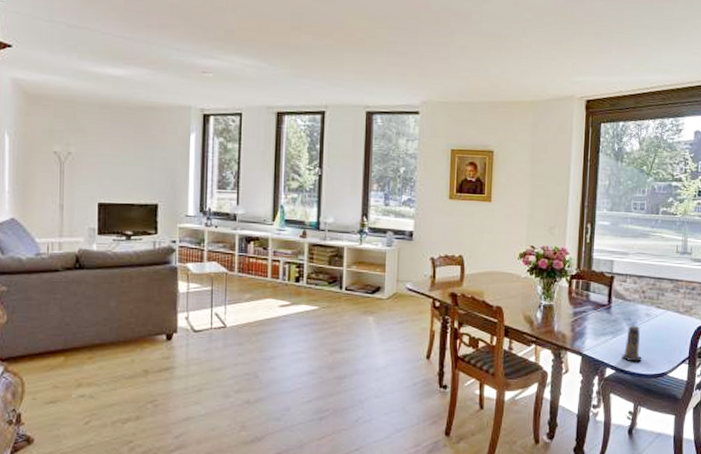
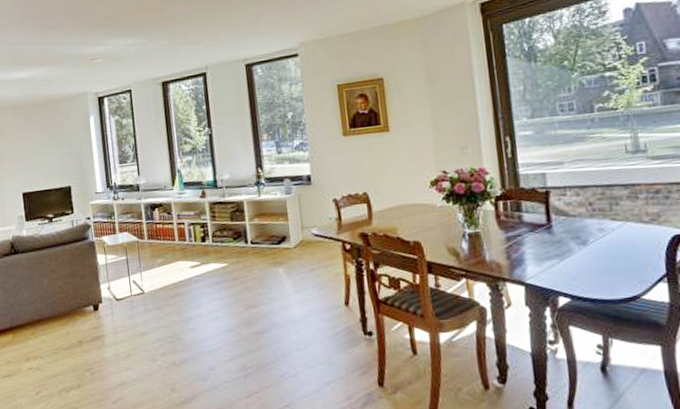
candle: present [622,325,642,362] -> none [575,243,603,287]

